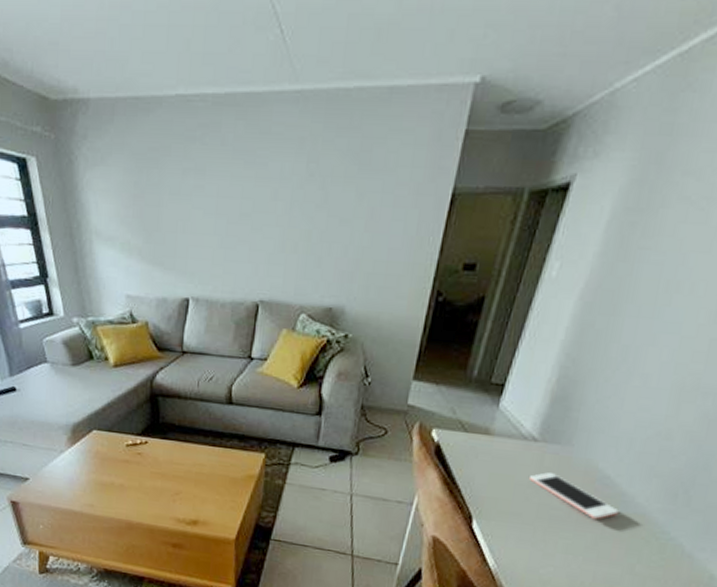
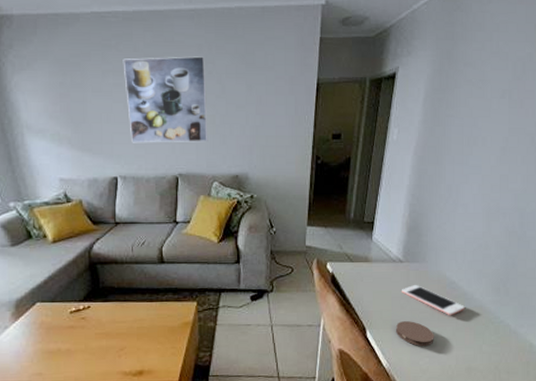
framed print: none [207,152,307,263] -> present [123,56,208,143]
coaster: none [512,516,567,553] -> present [395,321,434,347]

